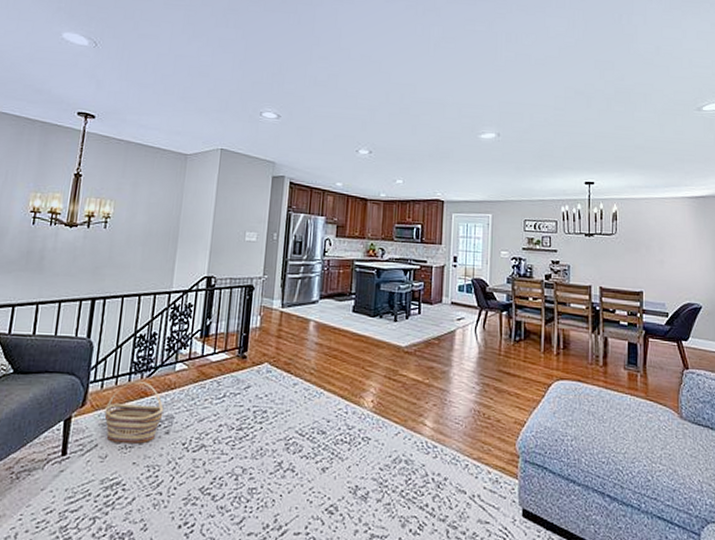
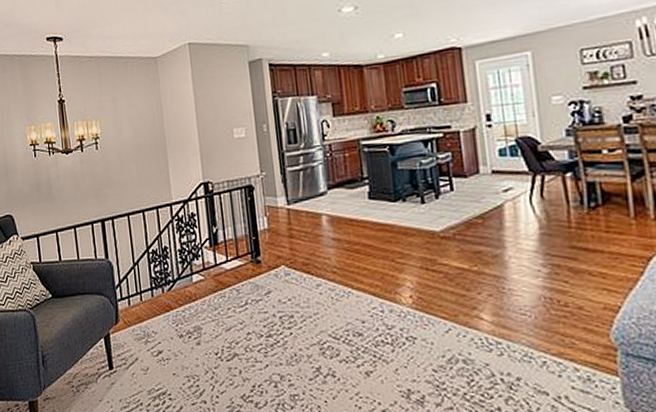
basket: present [104,380,164,444] -> none [137,295,191,356]

